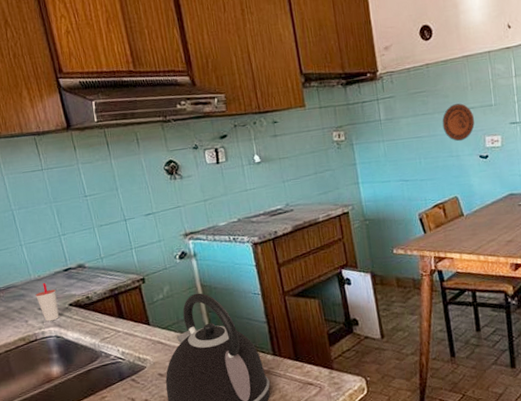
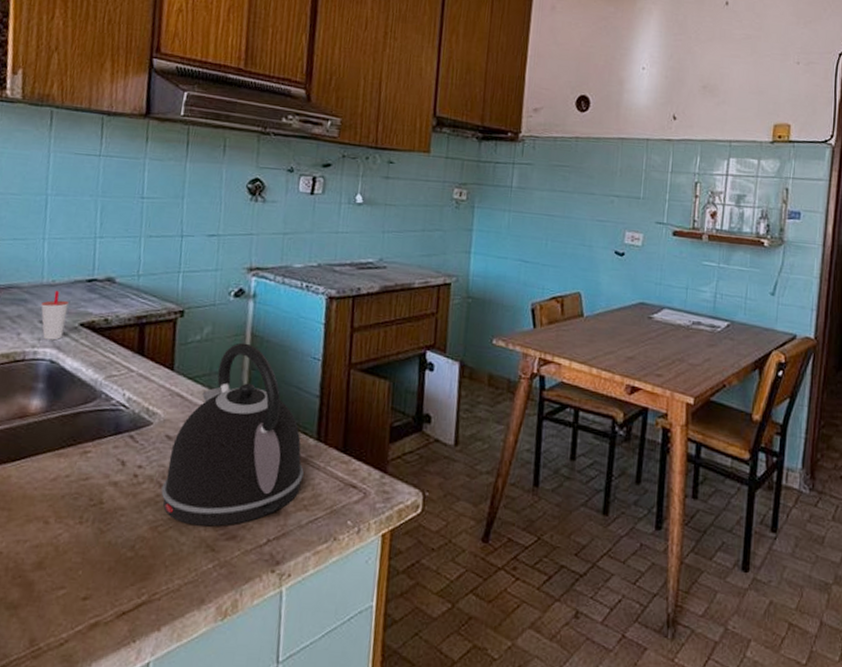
decorative plate: present [442,103,475,142] -> none [580,187,618,231]

